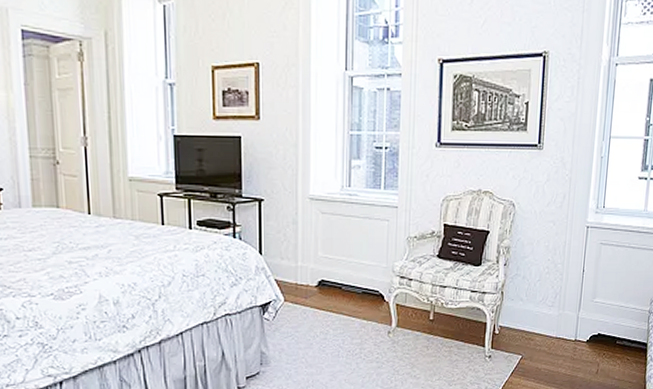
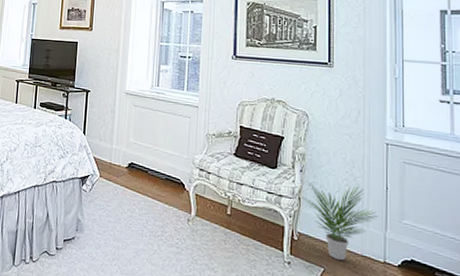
potted plant: none [504,273,573,346] -> present [301,182,378,261]

